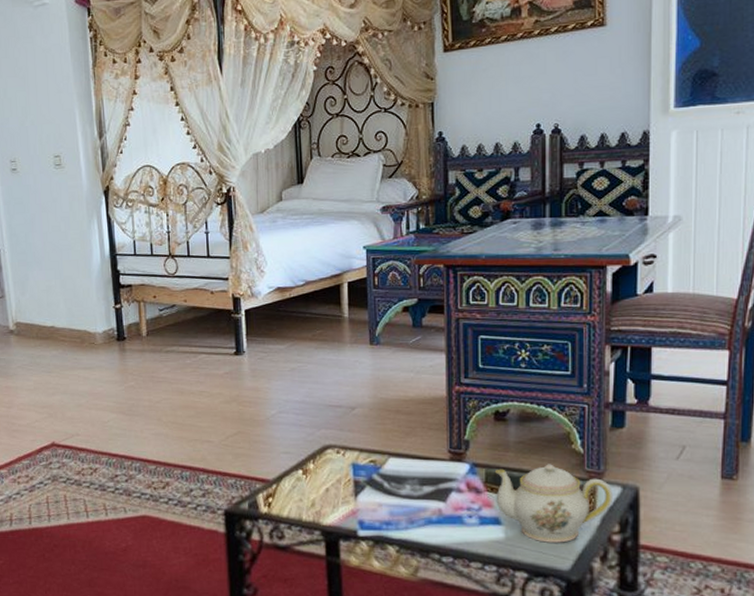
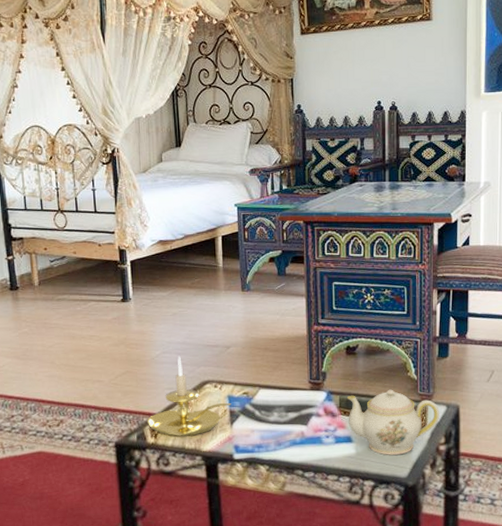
candle holder: none [259,416,356,508] -> present [146,355,232,437]

